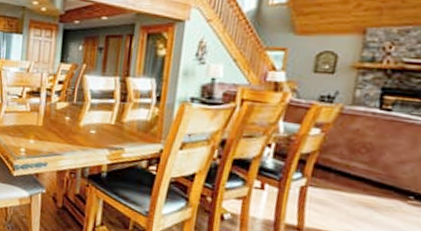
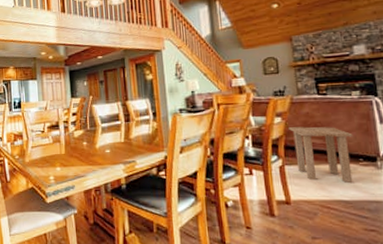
side table: none [324,143,412,223] -> present [288,126,353,184]

